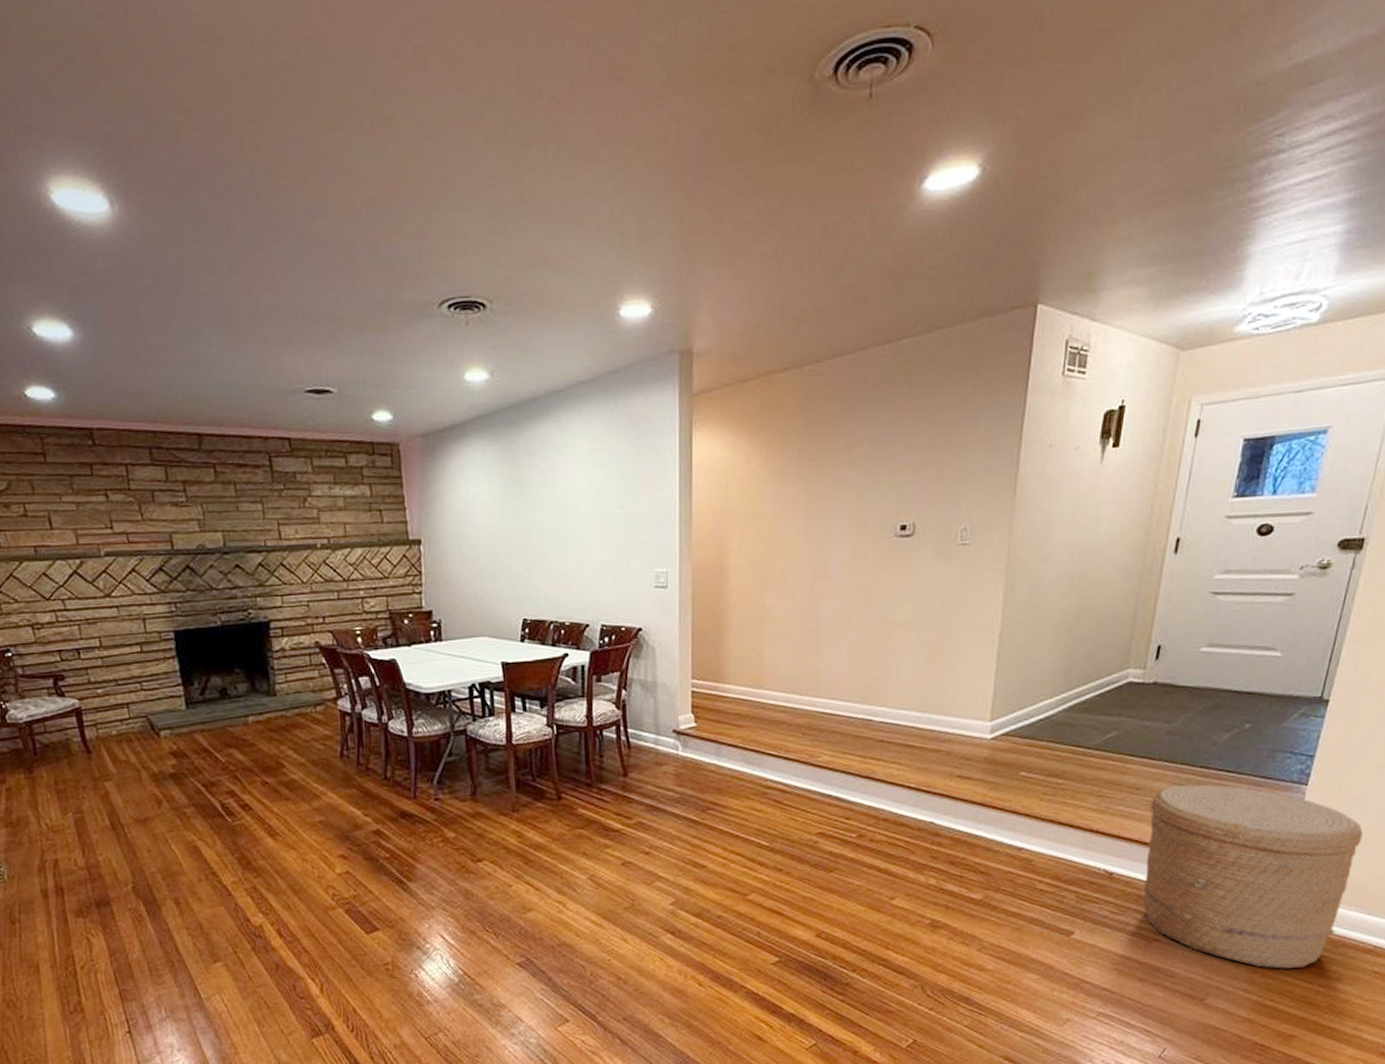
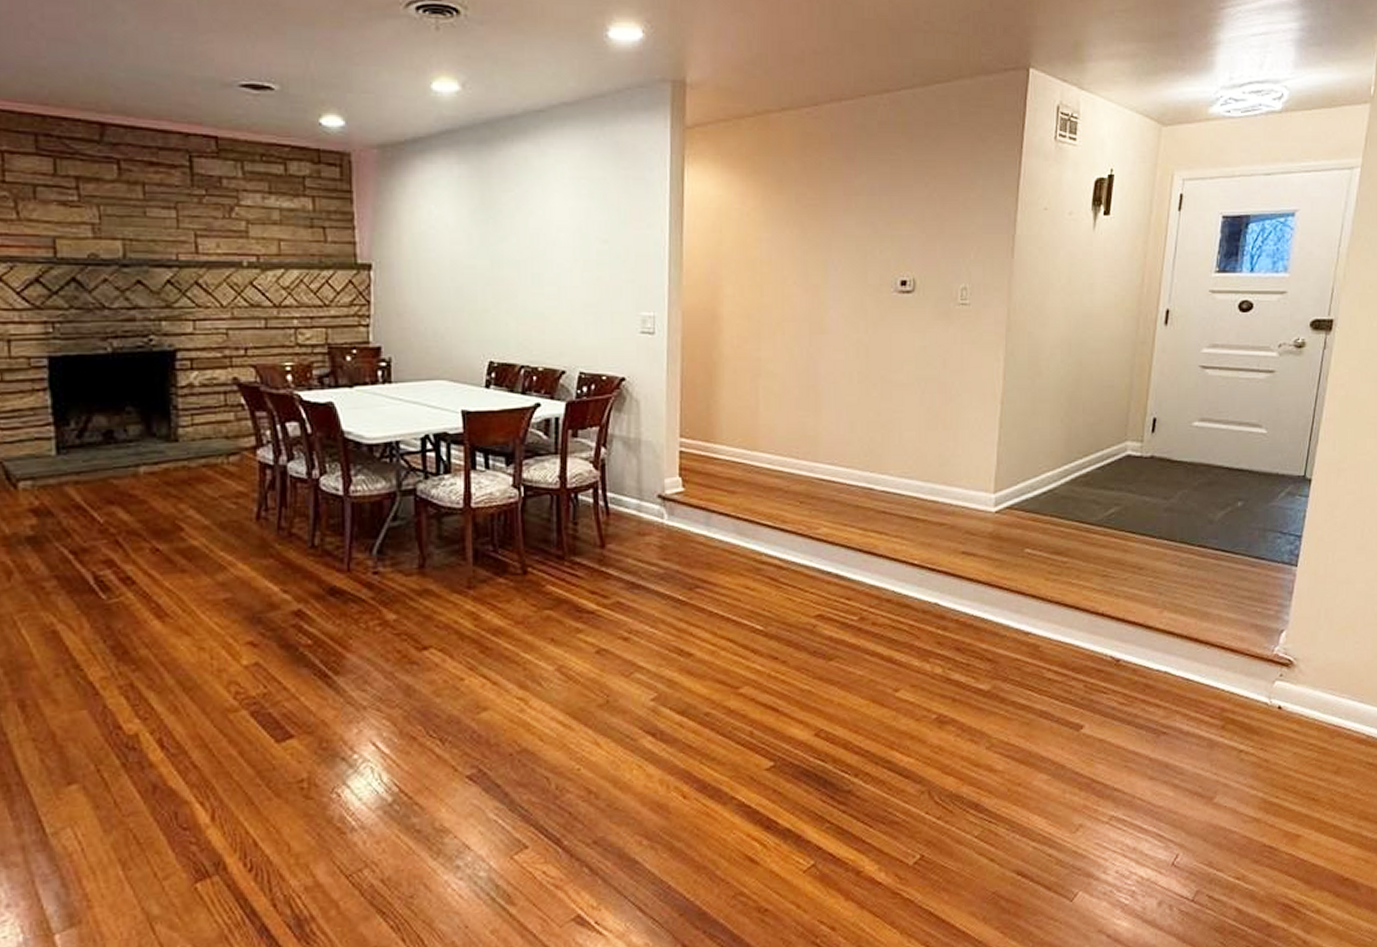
basket: present [1144,785,1363,969] -> none [1151,564,1349,762]

